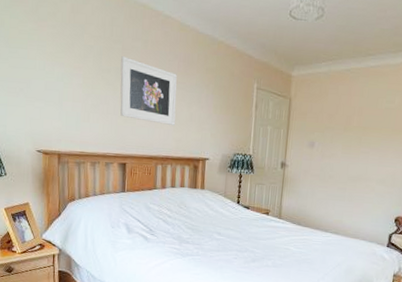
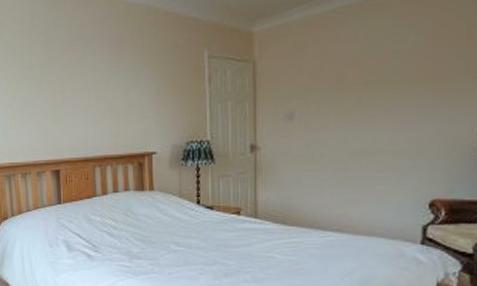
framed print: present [120,56,177,126] -> none [45,48,111,120]

